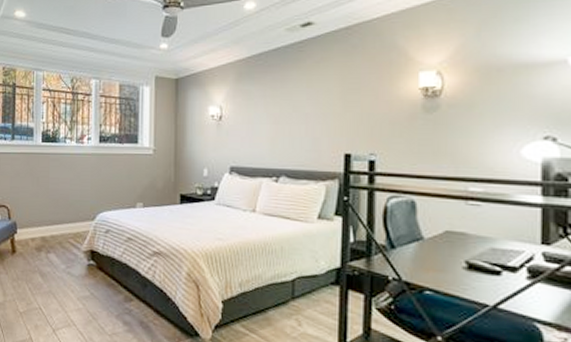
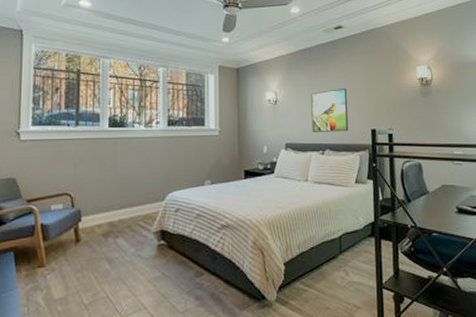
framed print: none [264,102,314,156] -> present [311,88,349,132]

